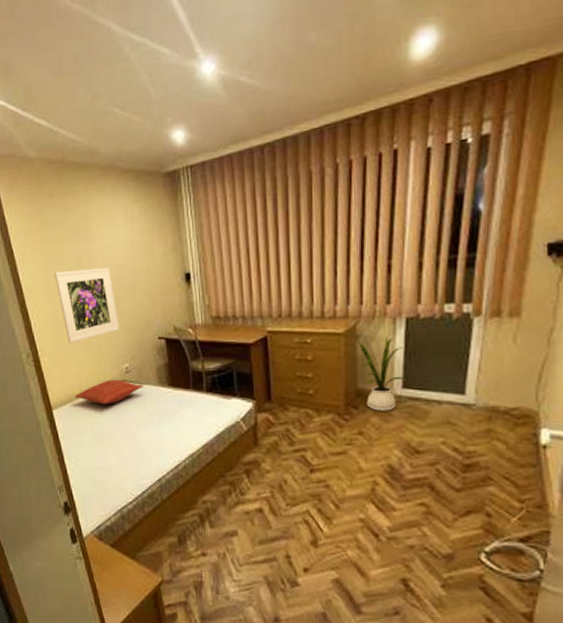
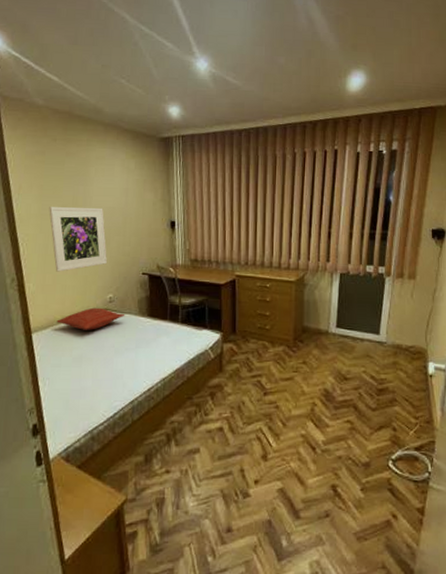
house plant: present [359,338,407,411] -> none [306,287,340,345]

